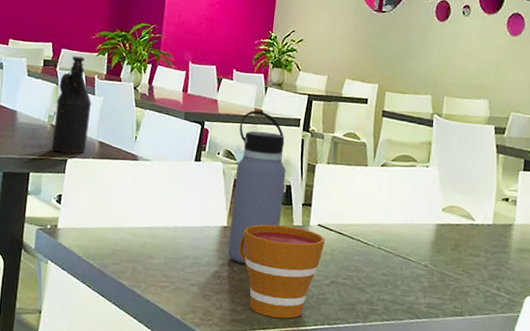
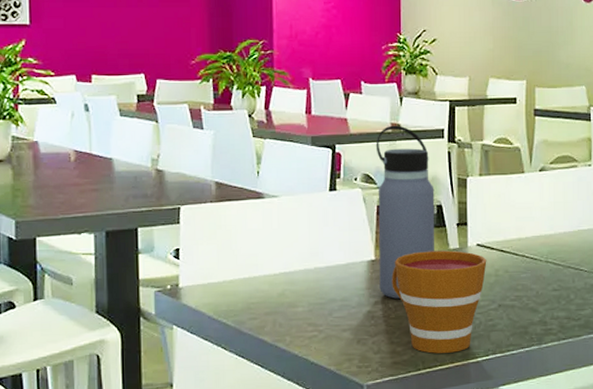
bottle: present [51,56,92,154] -> none [158,86,201,201]

